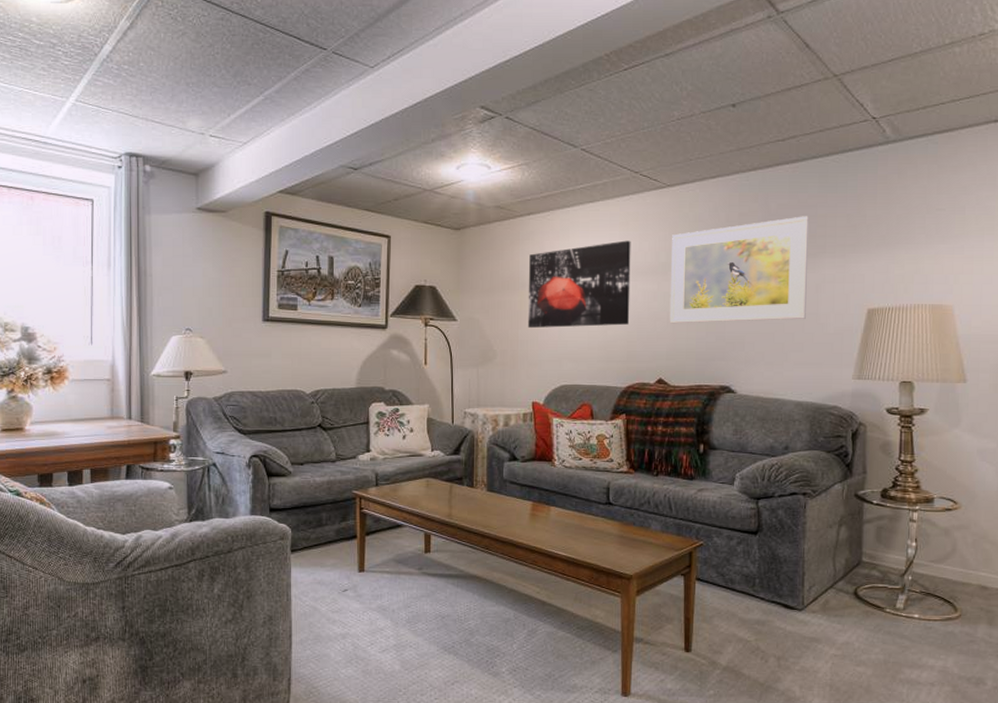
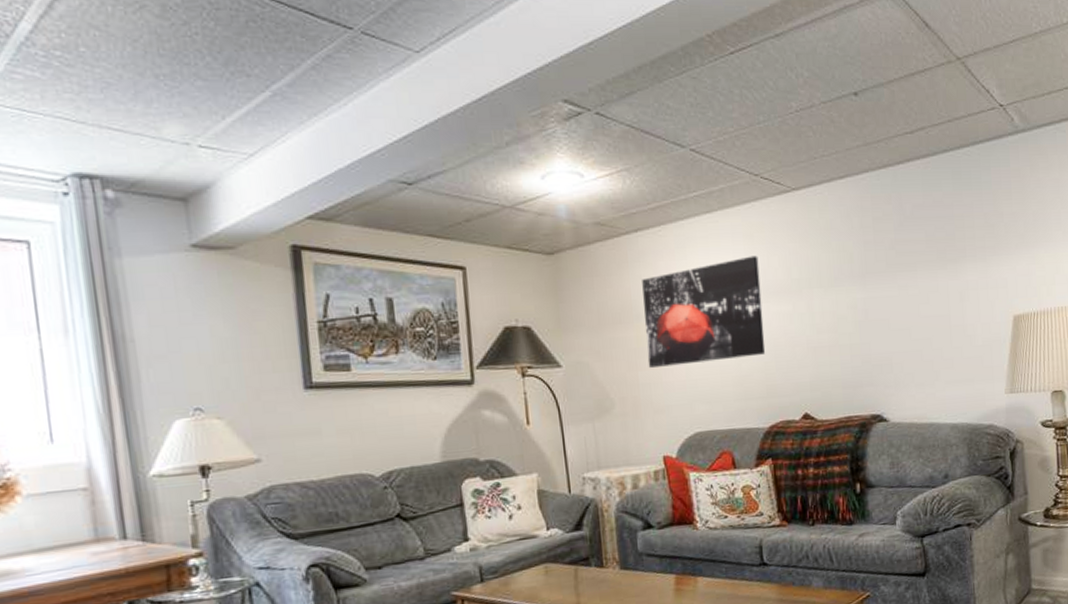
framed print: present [669,216,810,324] -> none [803,217,953,349]

